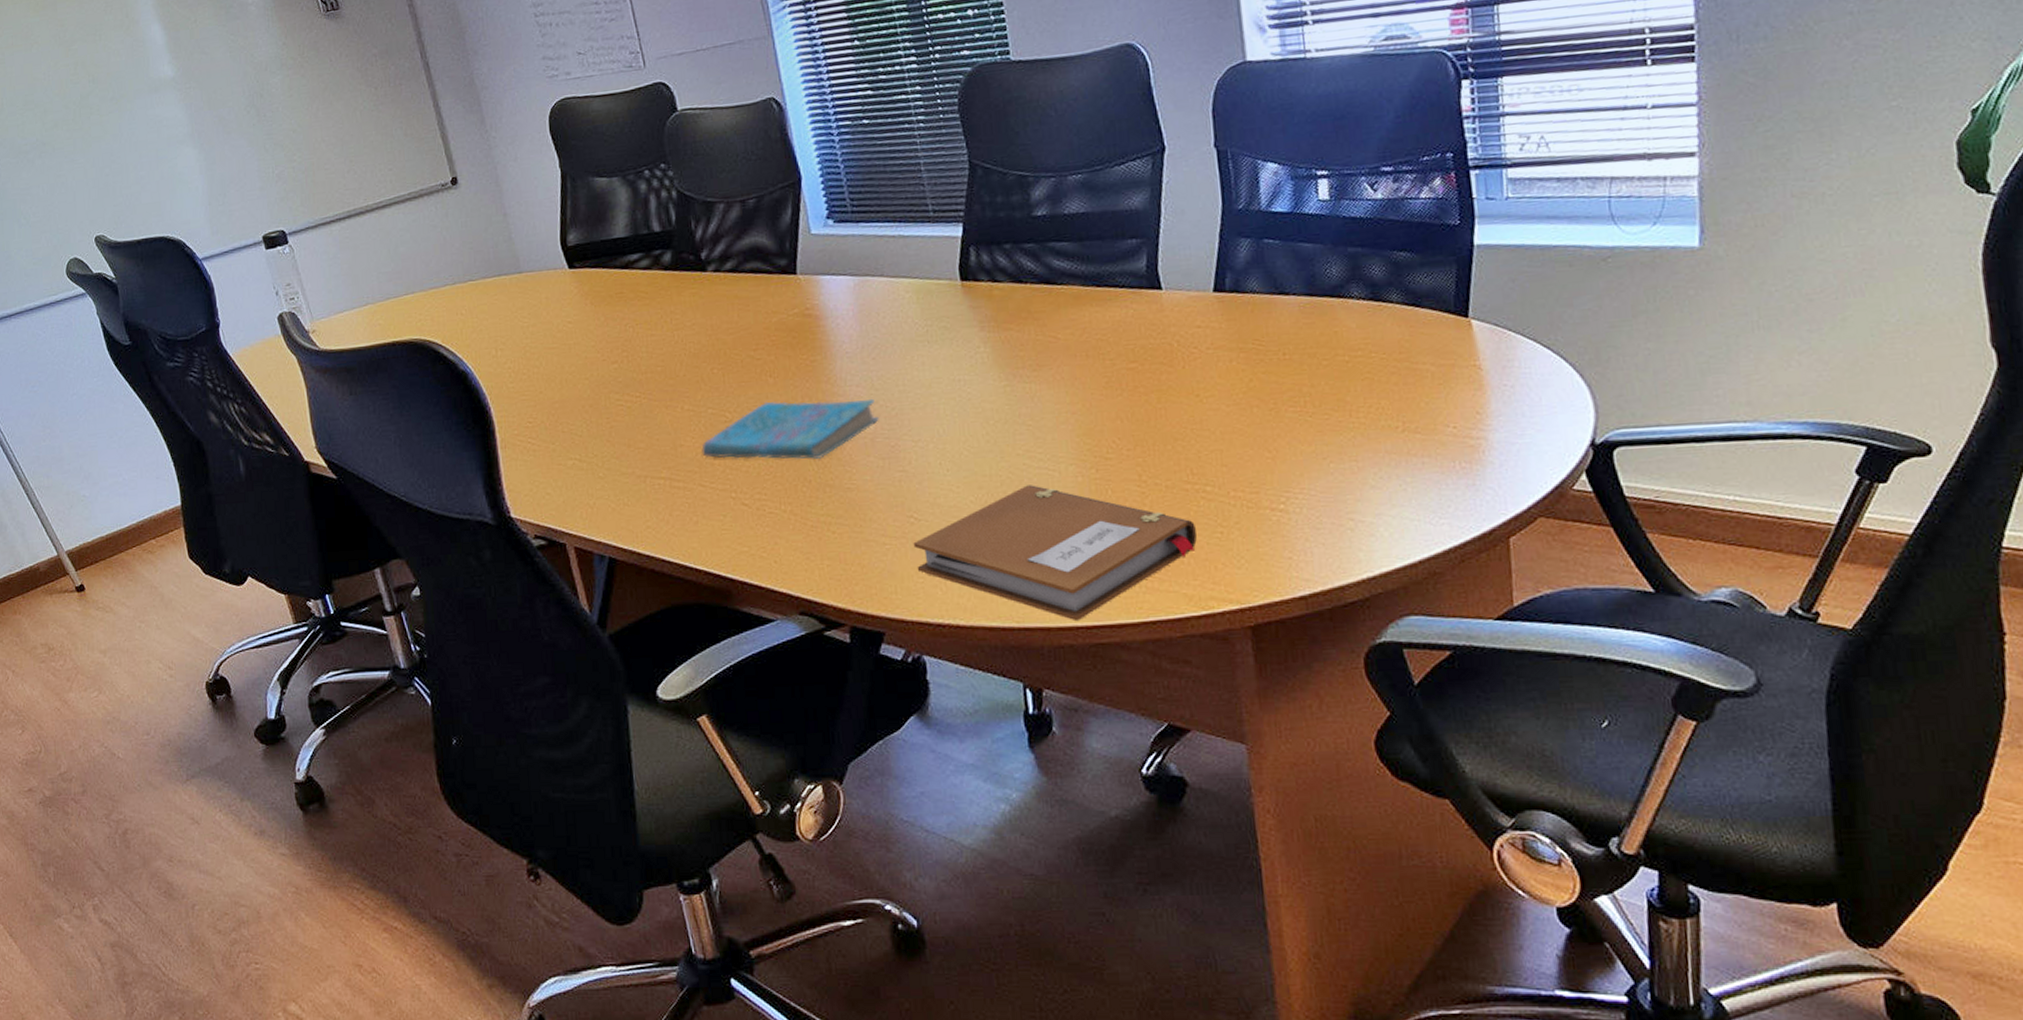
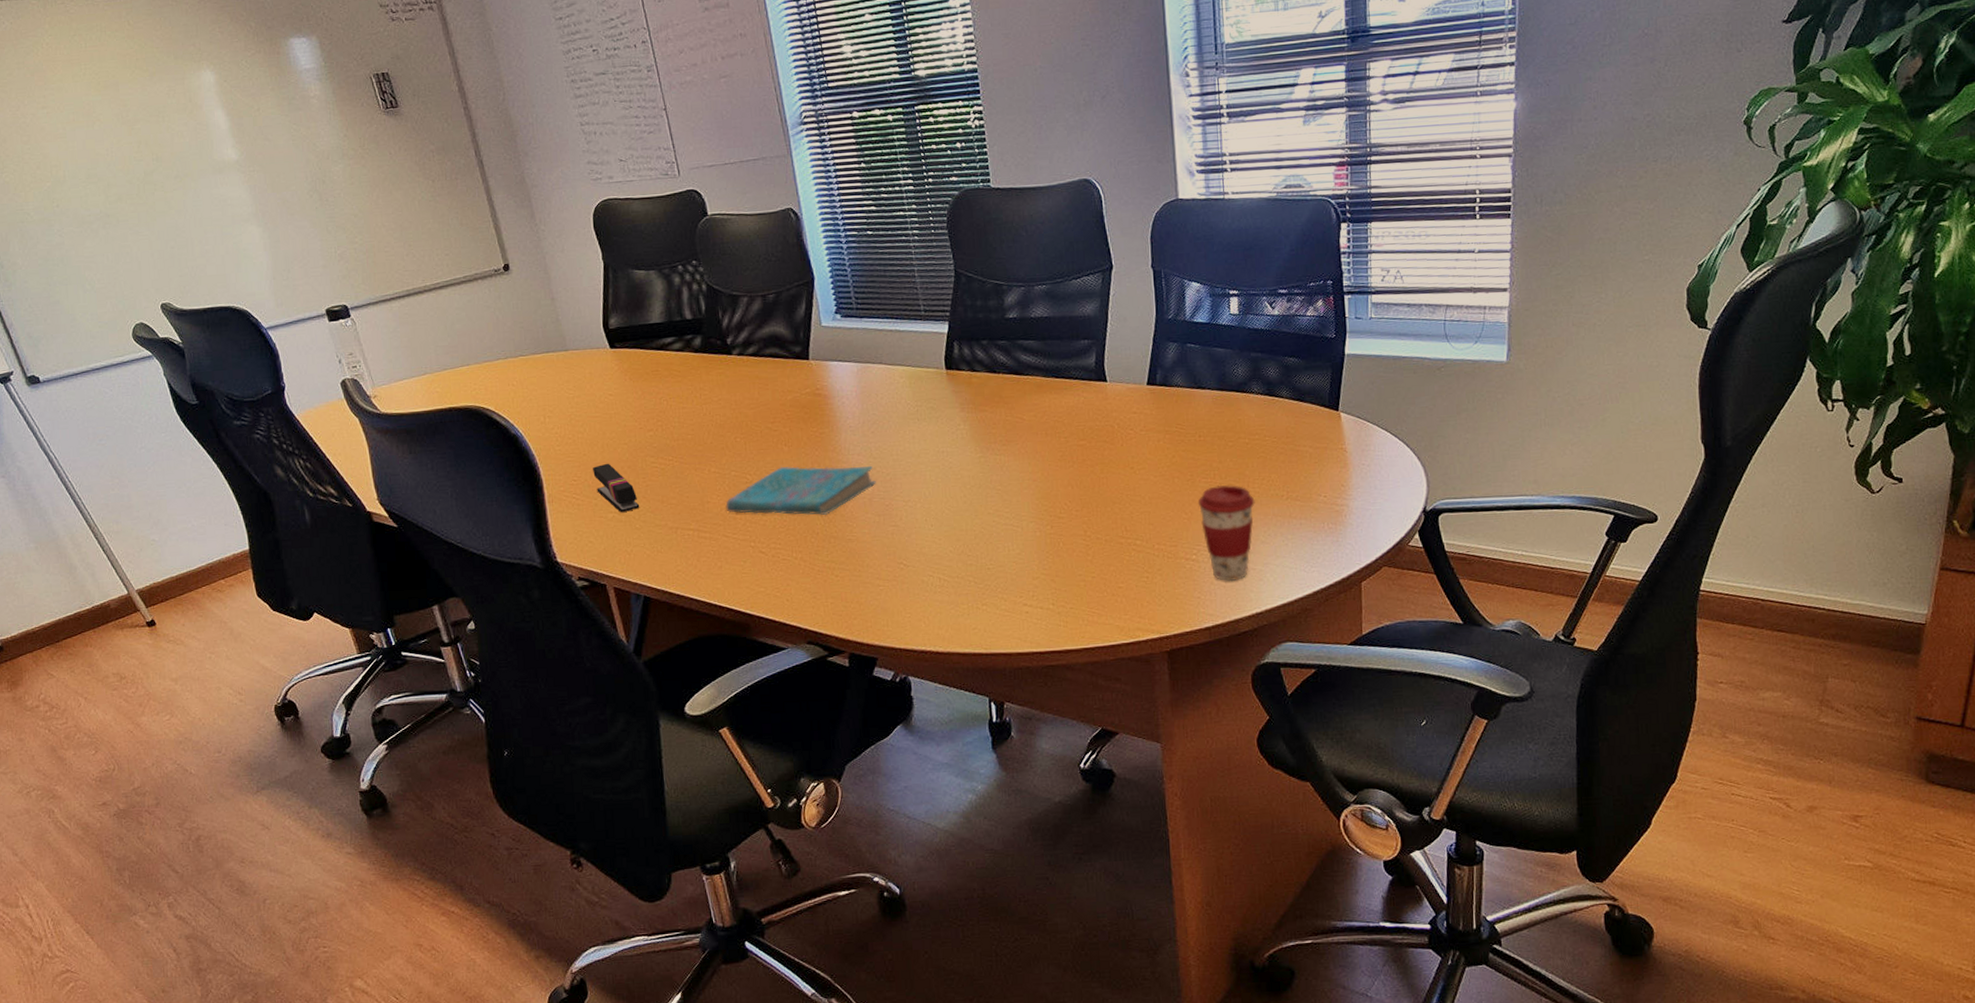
stapler: none [550,401,603,460] -> present [593,463,640,513]
notebook: present [913,485,1197,622] -> none [902,538,1128,648]
coffee cup: none [1284,414,1361,538] -> present [1197,484,1255,582]

